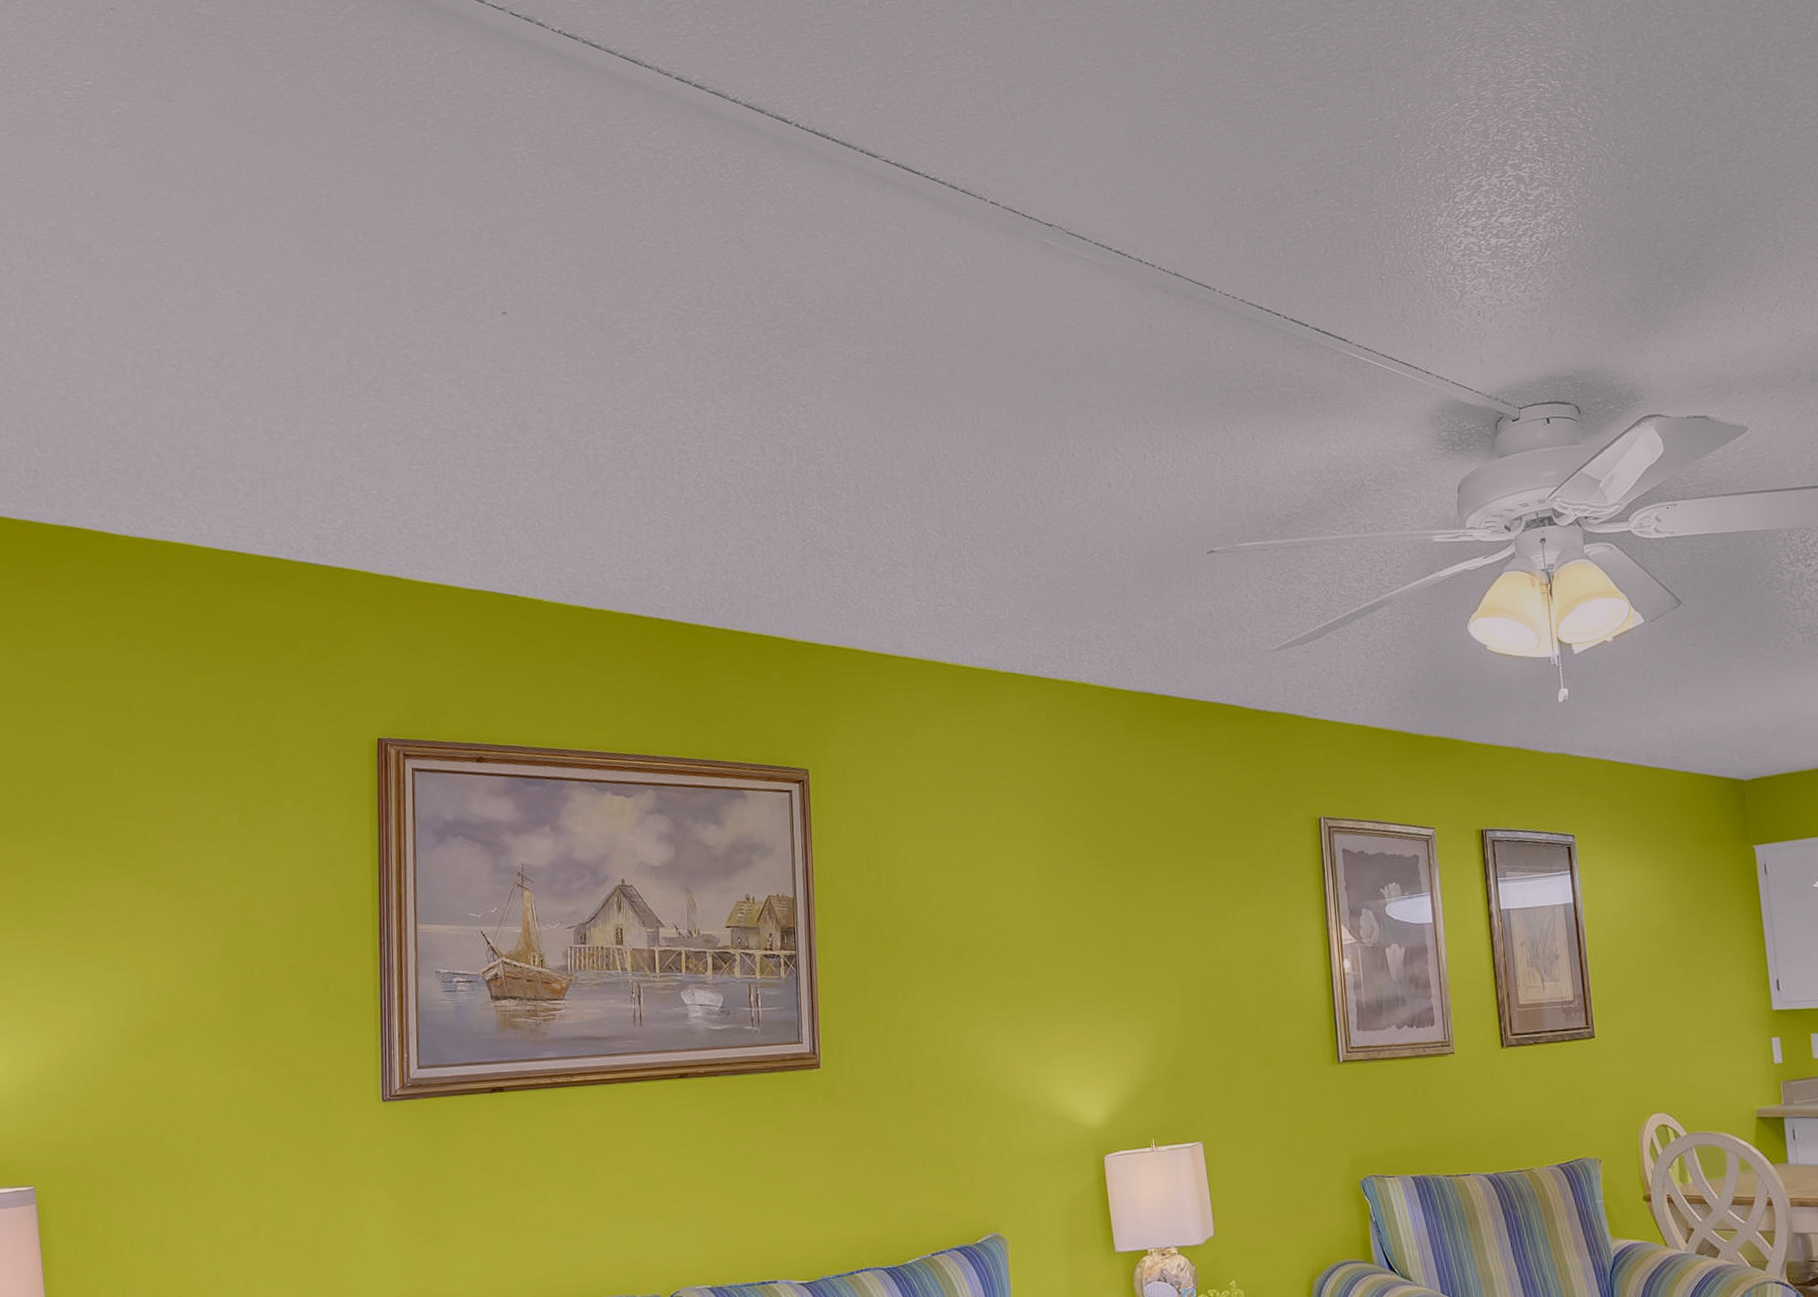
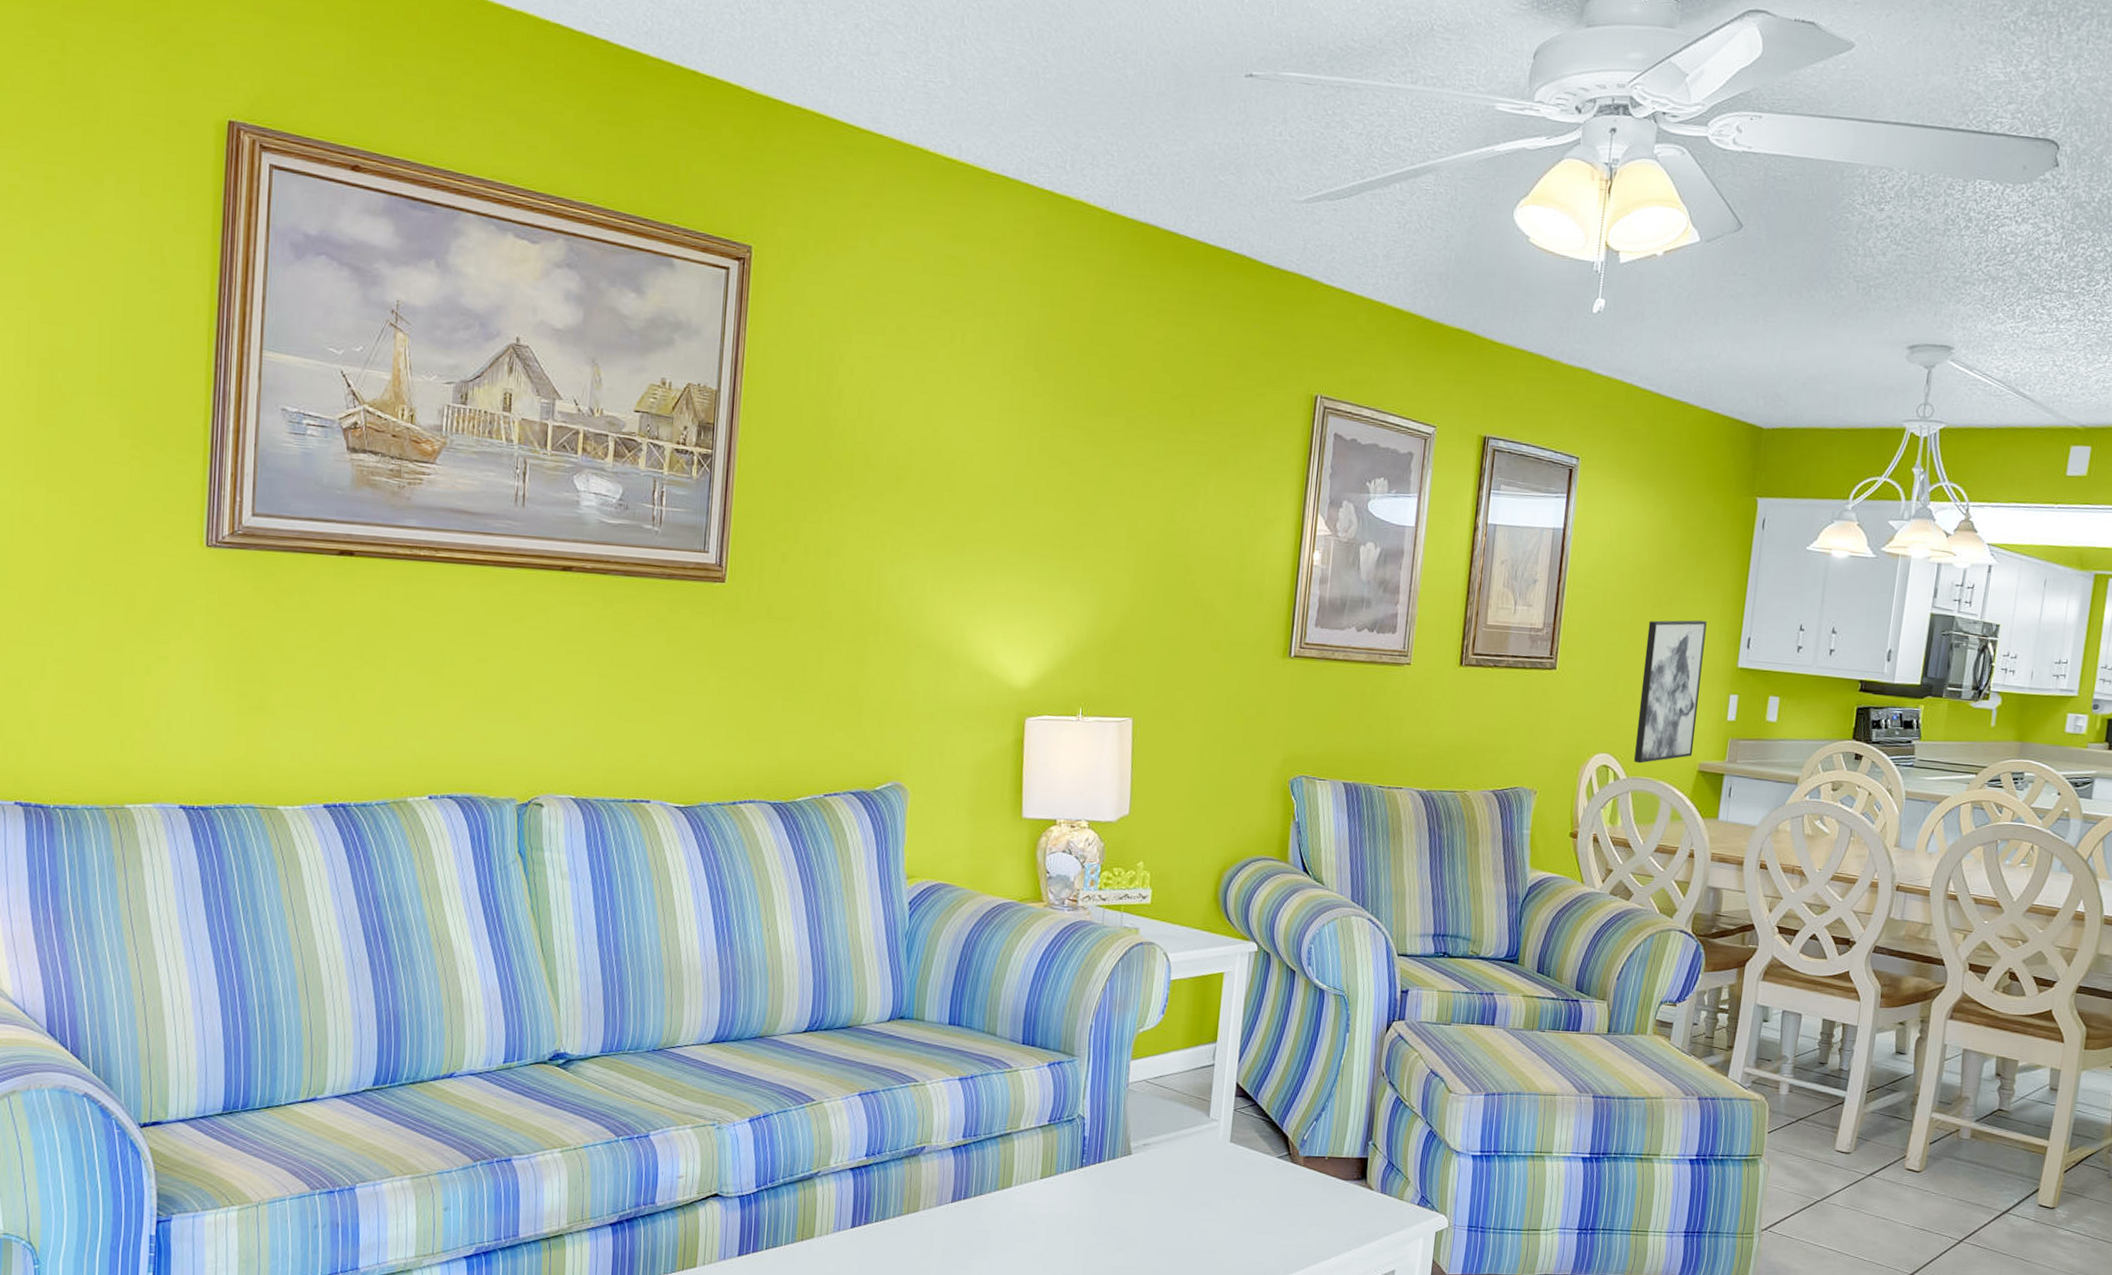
wall art: none [1675,969,1748,1119] -> present [1633,620,1707,764]

